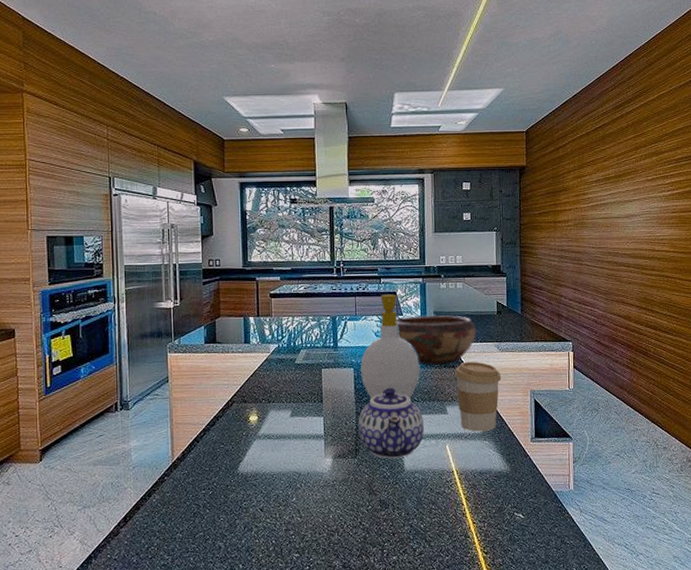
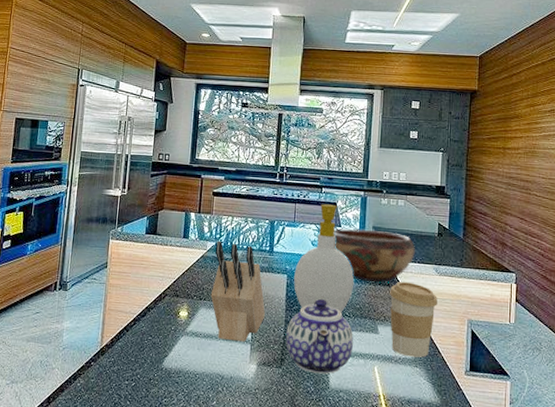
knife block: none [278,342,335,439] -> present [210,240,265,342]

